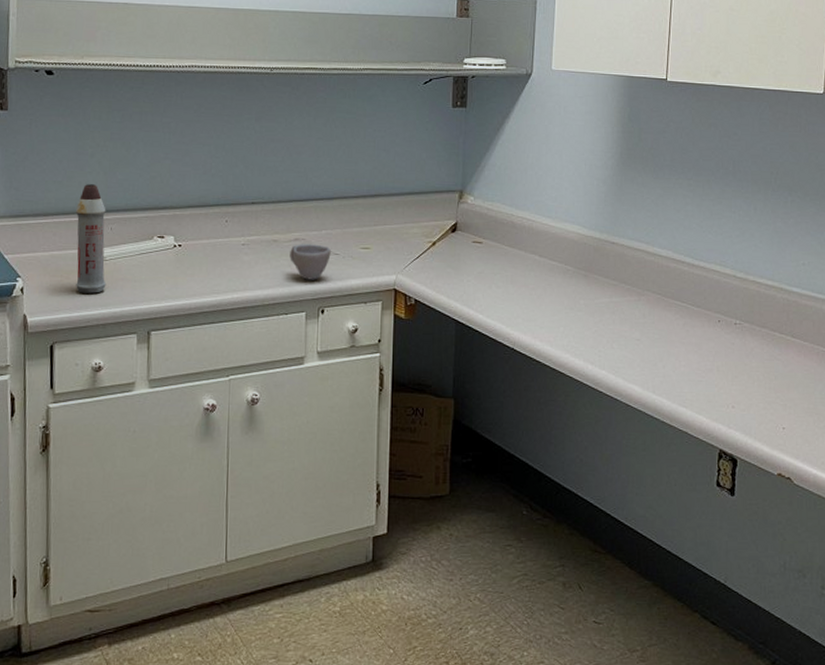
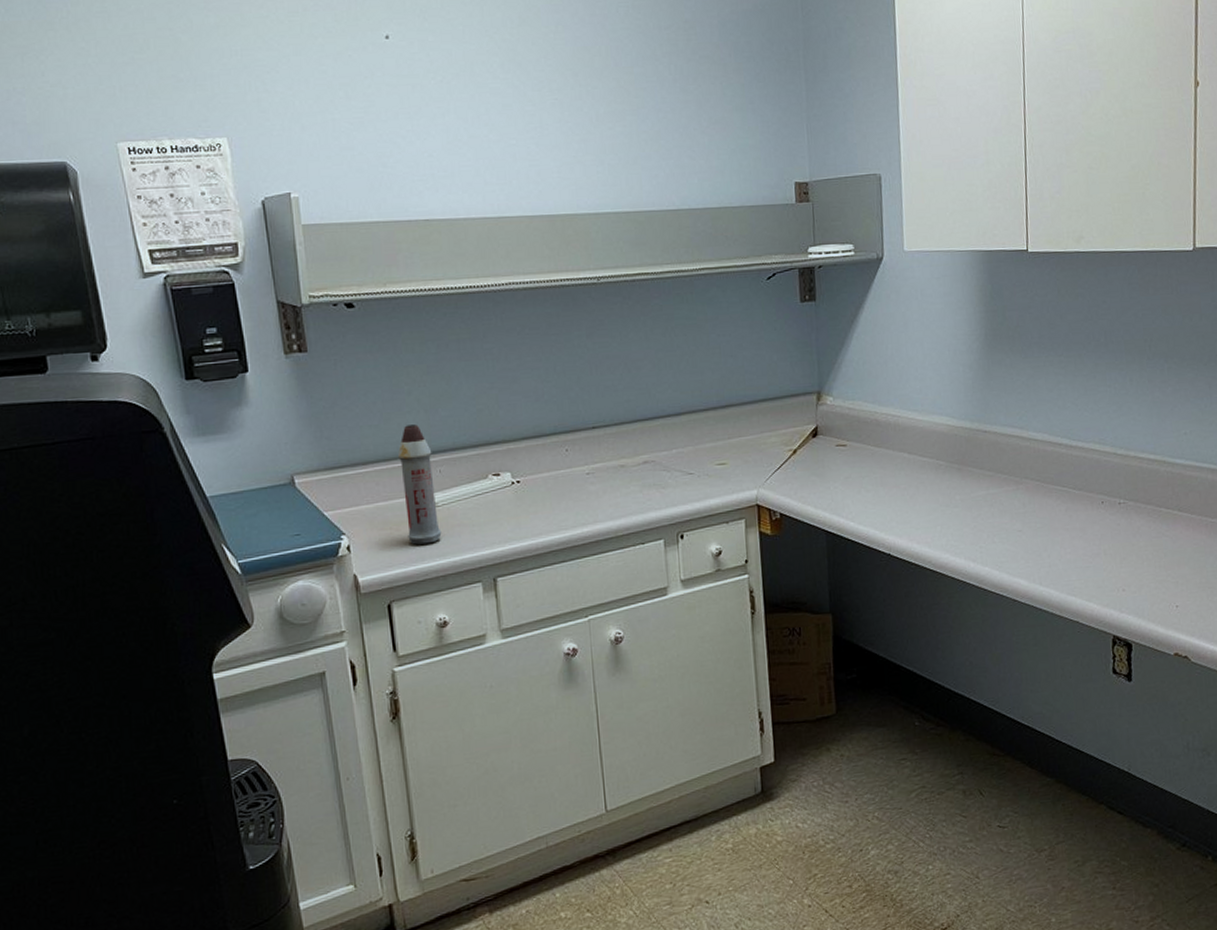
cup: present [290,244,331,280] -> none [640,465,685,505]

